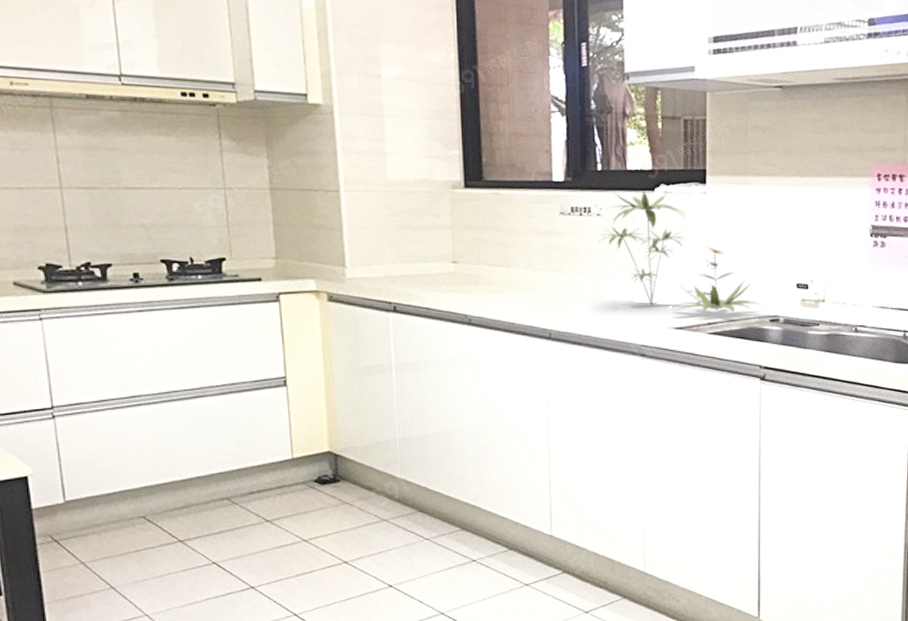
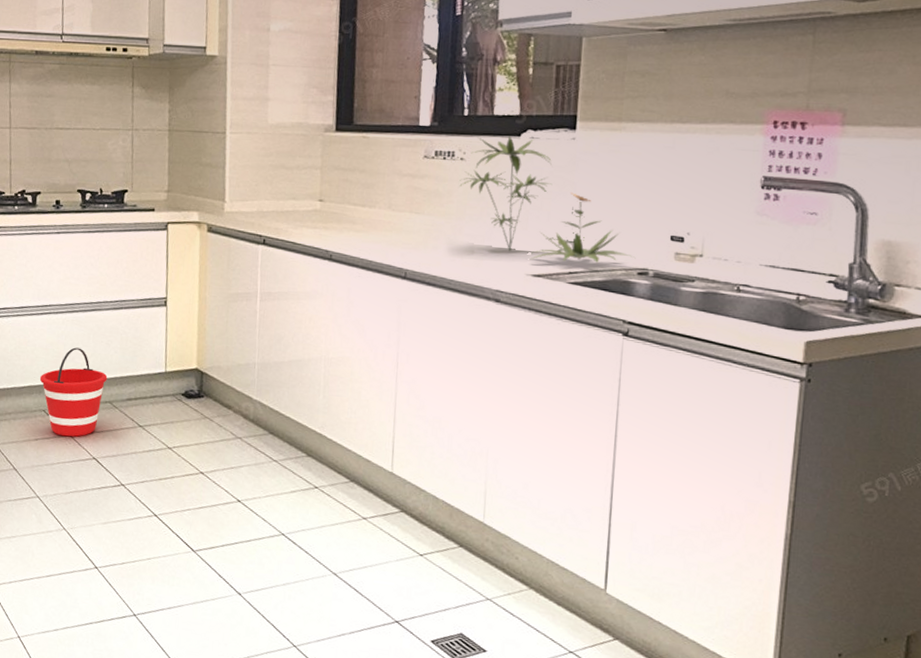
bucket: none [134,441,222,543] -> present [39,347,108,437]

